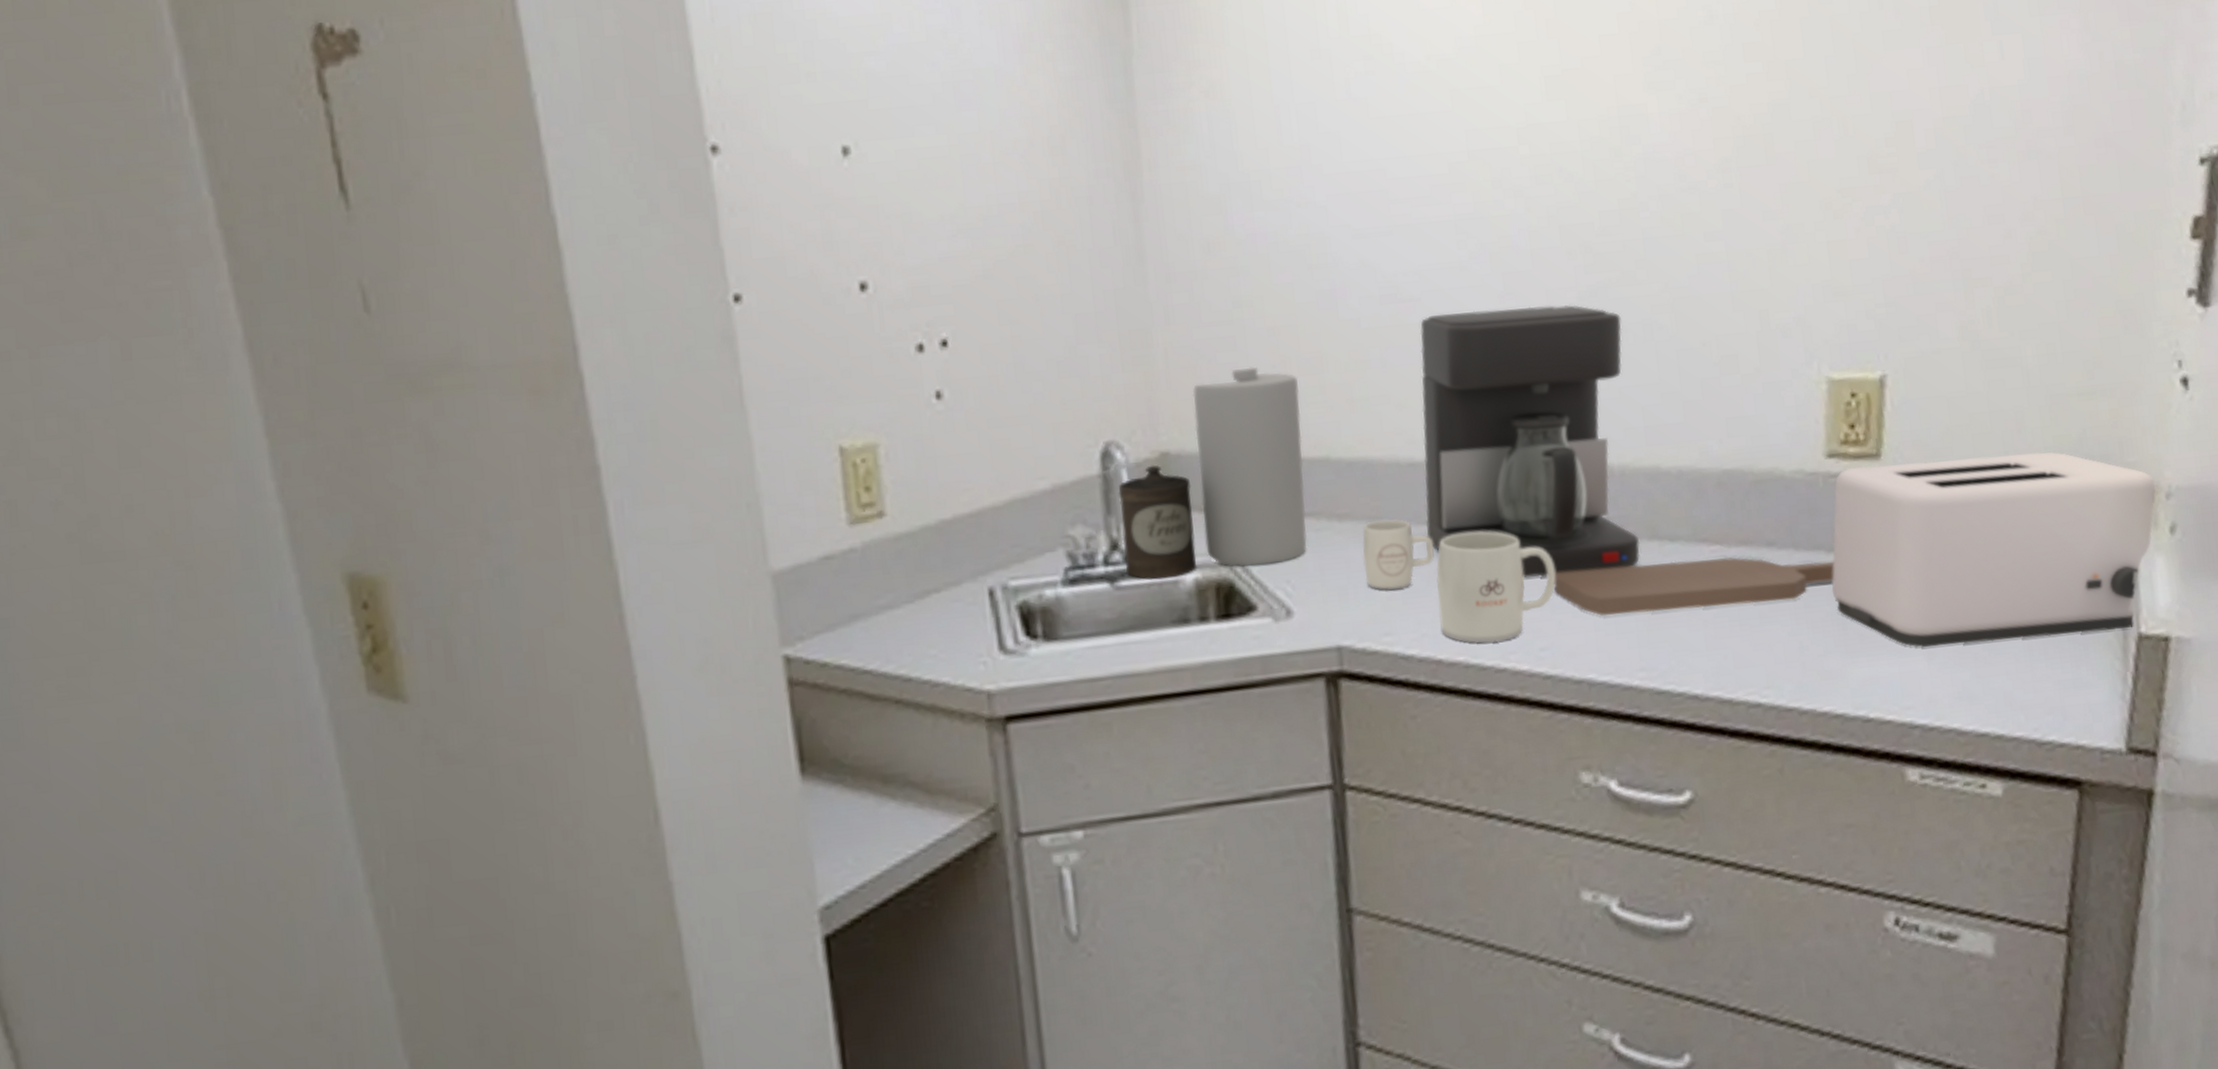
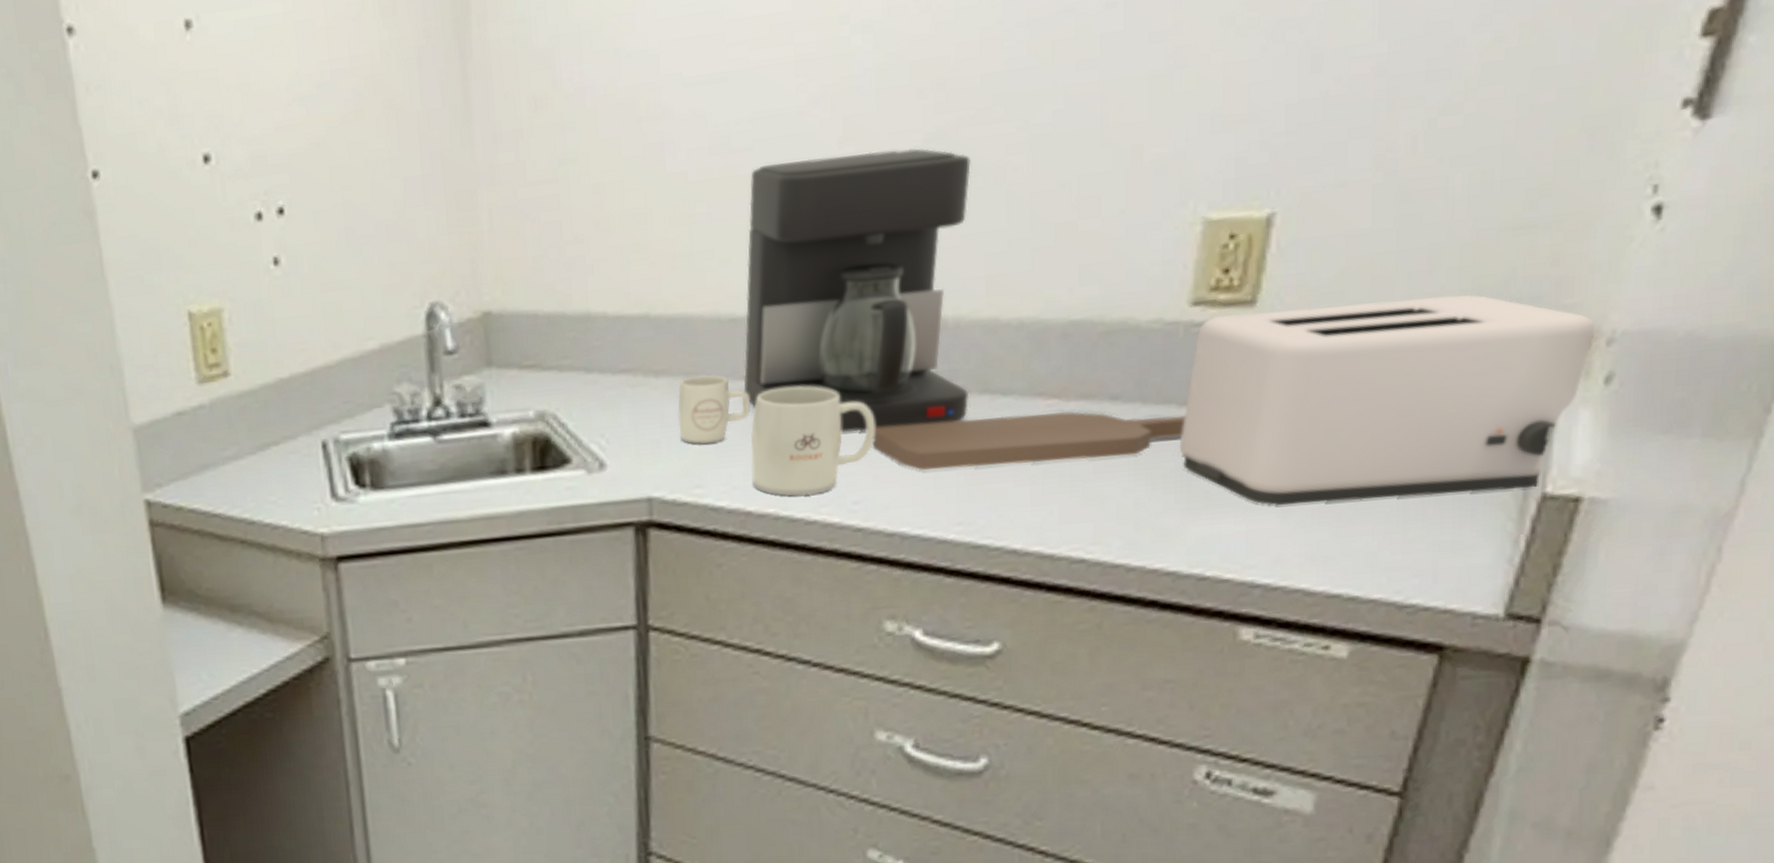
canister: present [1118,465,1197,579] -> none [442,324,515,433]
paper towel holder: present [1192,366,1307,567] -> none [515,225,623,421]

